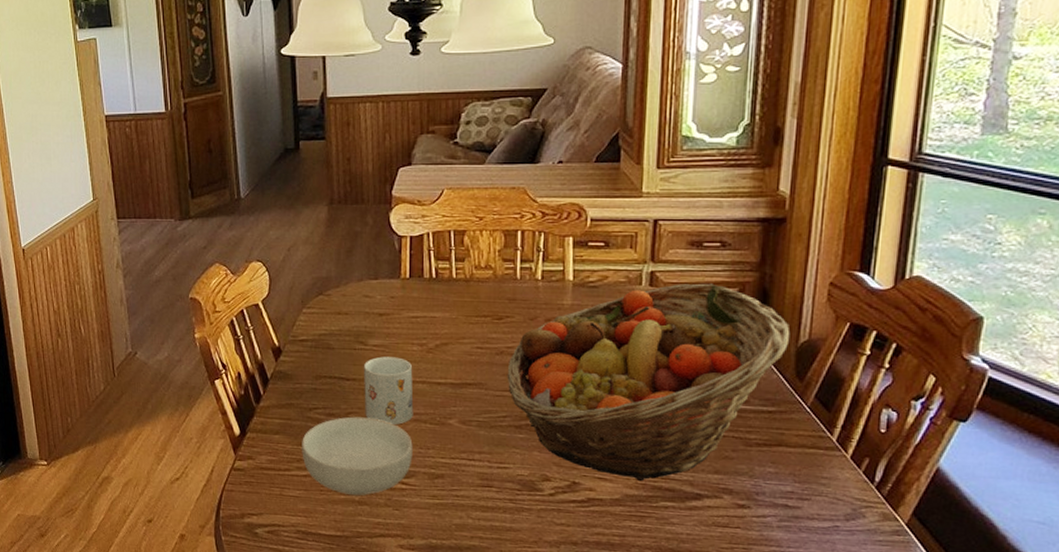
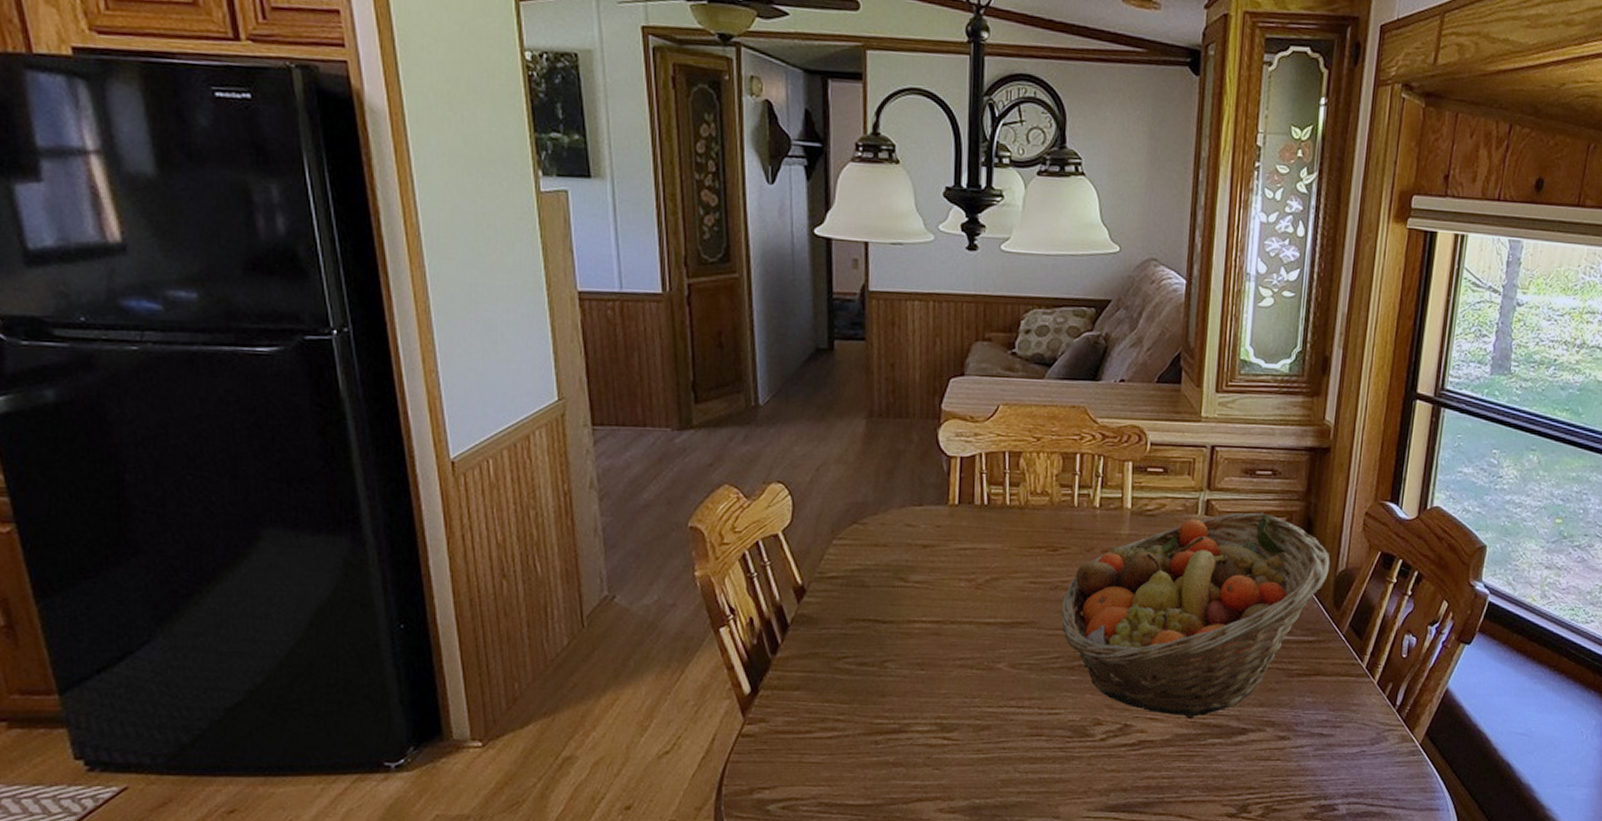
cereal bowl: present [302,416,413,496] -> none [827,665,957,757]
mug: present [363,356,414,425] -> none [902,594,959,672]

